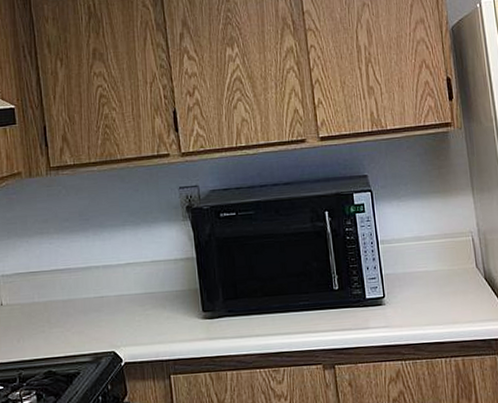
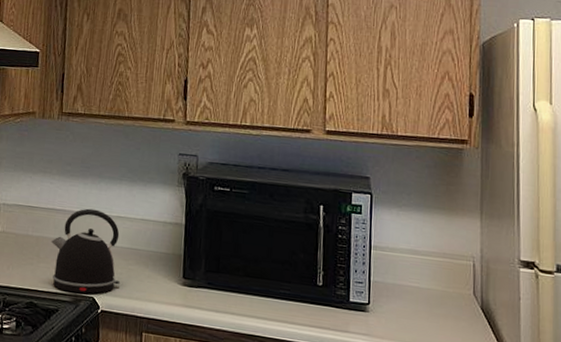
kettle: none [60,261,139,352] -> present [51,208,120,294]

